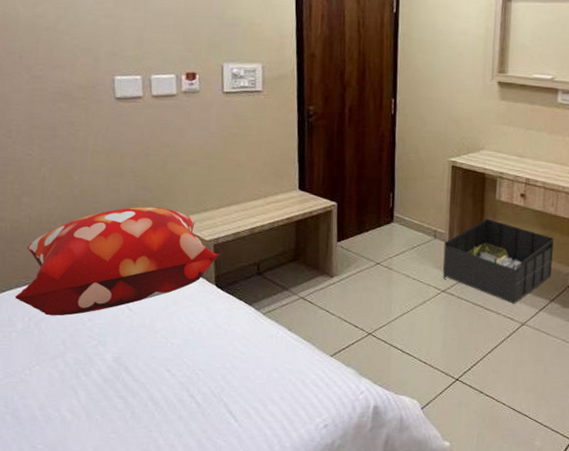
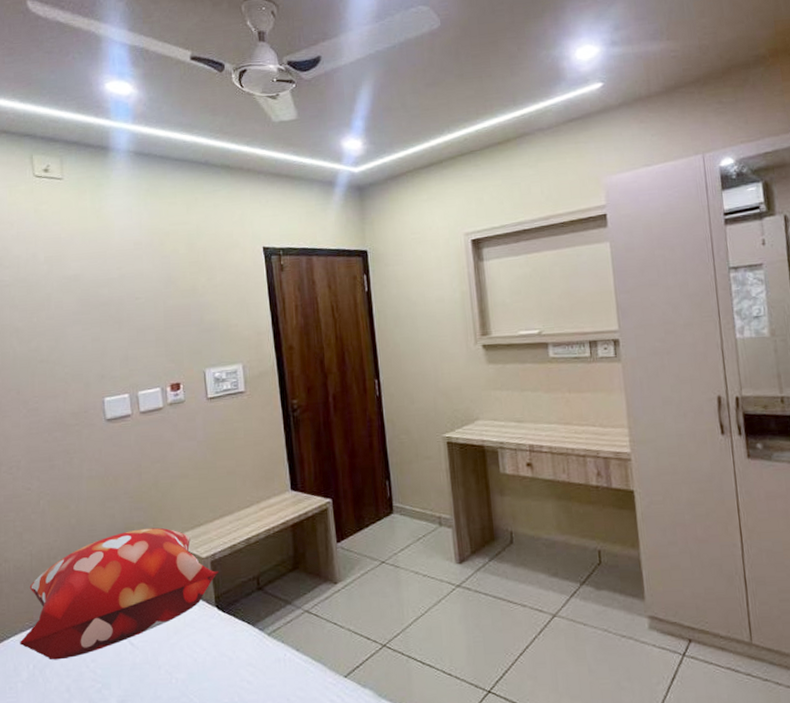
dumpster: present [442,218,555,304] -> none [451,496,577,592]

